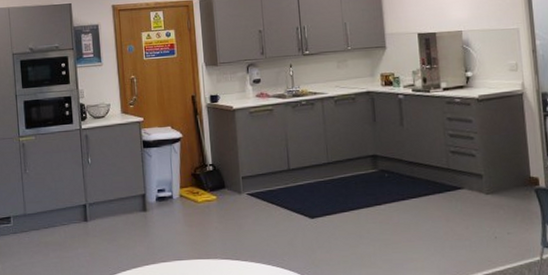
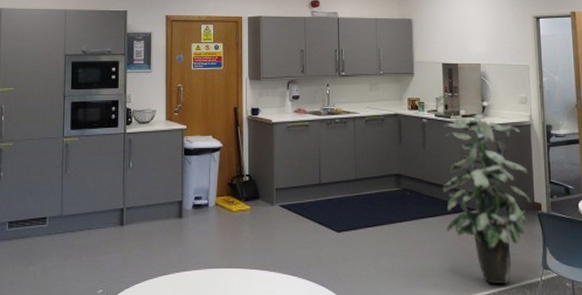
indoor plant: none [421,85,527,265] -> present [442,114,531,285]

